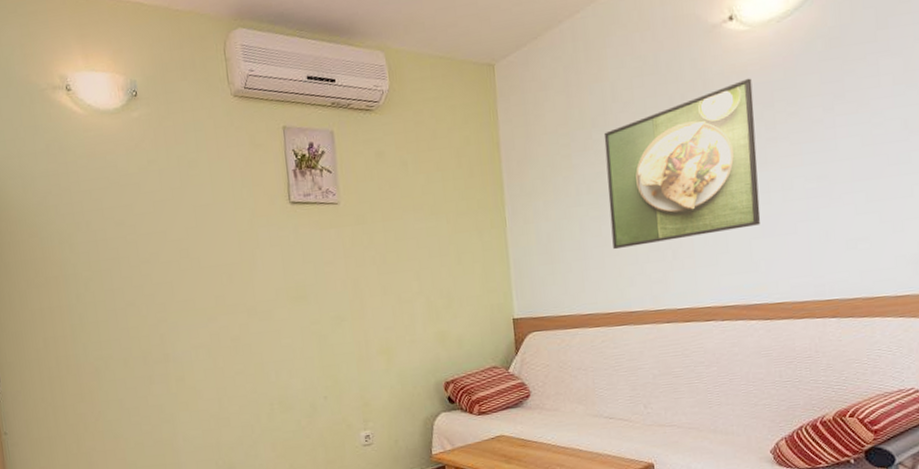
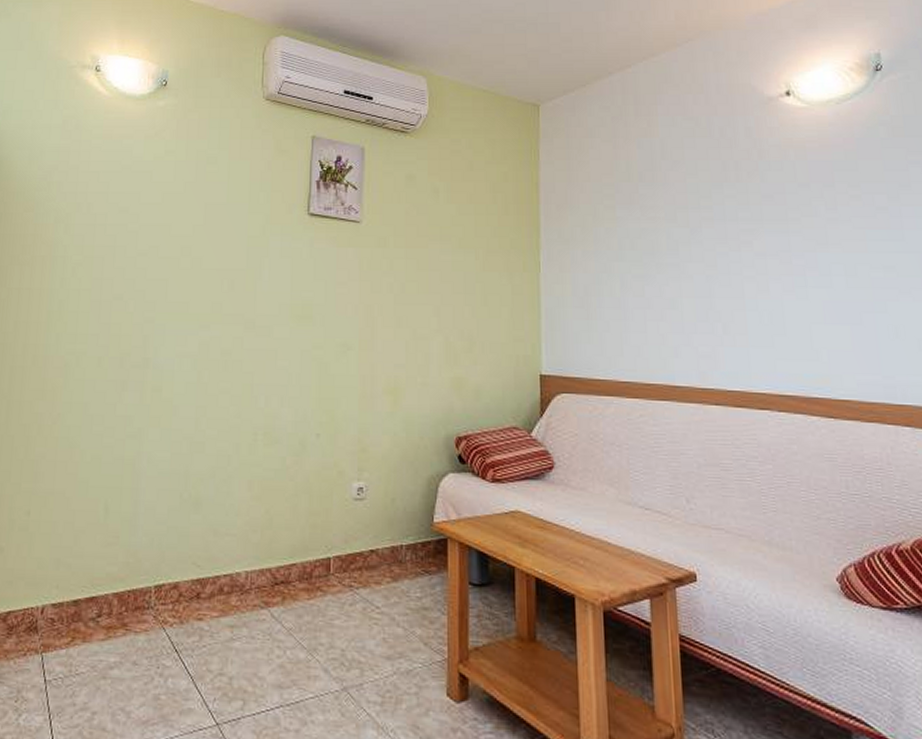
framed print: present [603,78,761,250] -> none [651,155,822,314]

